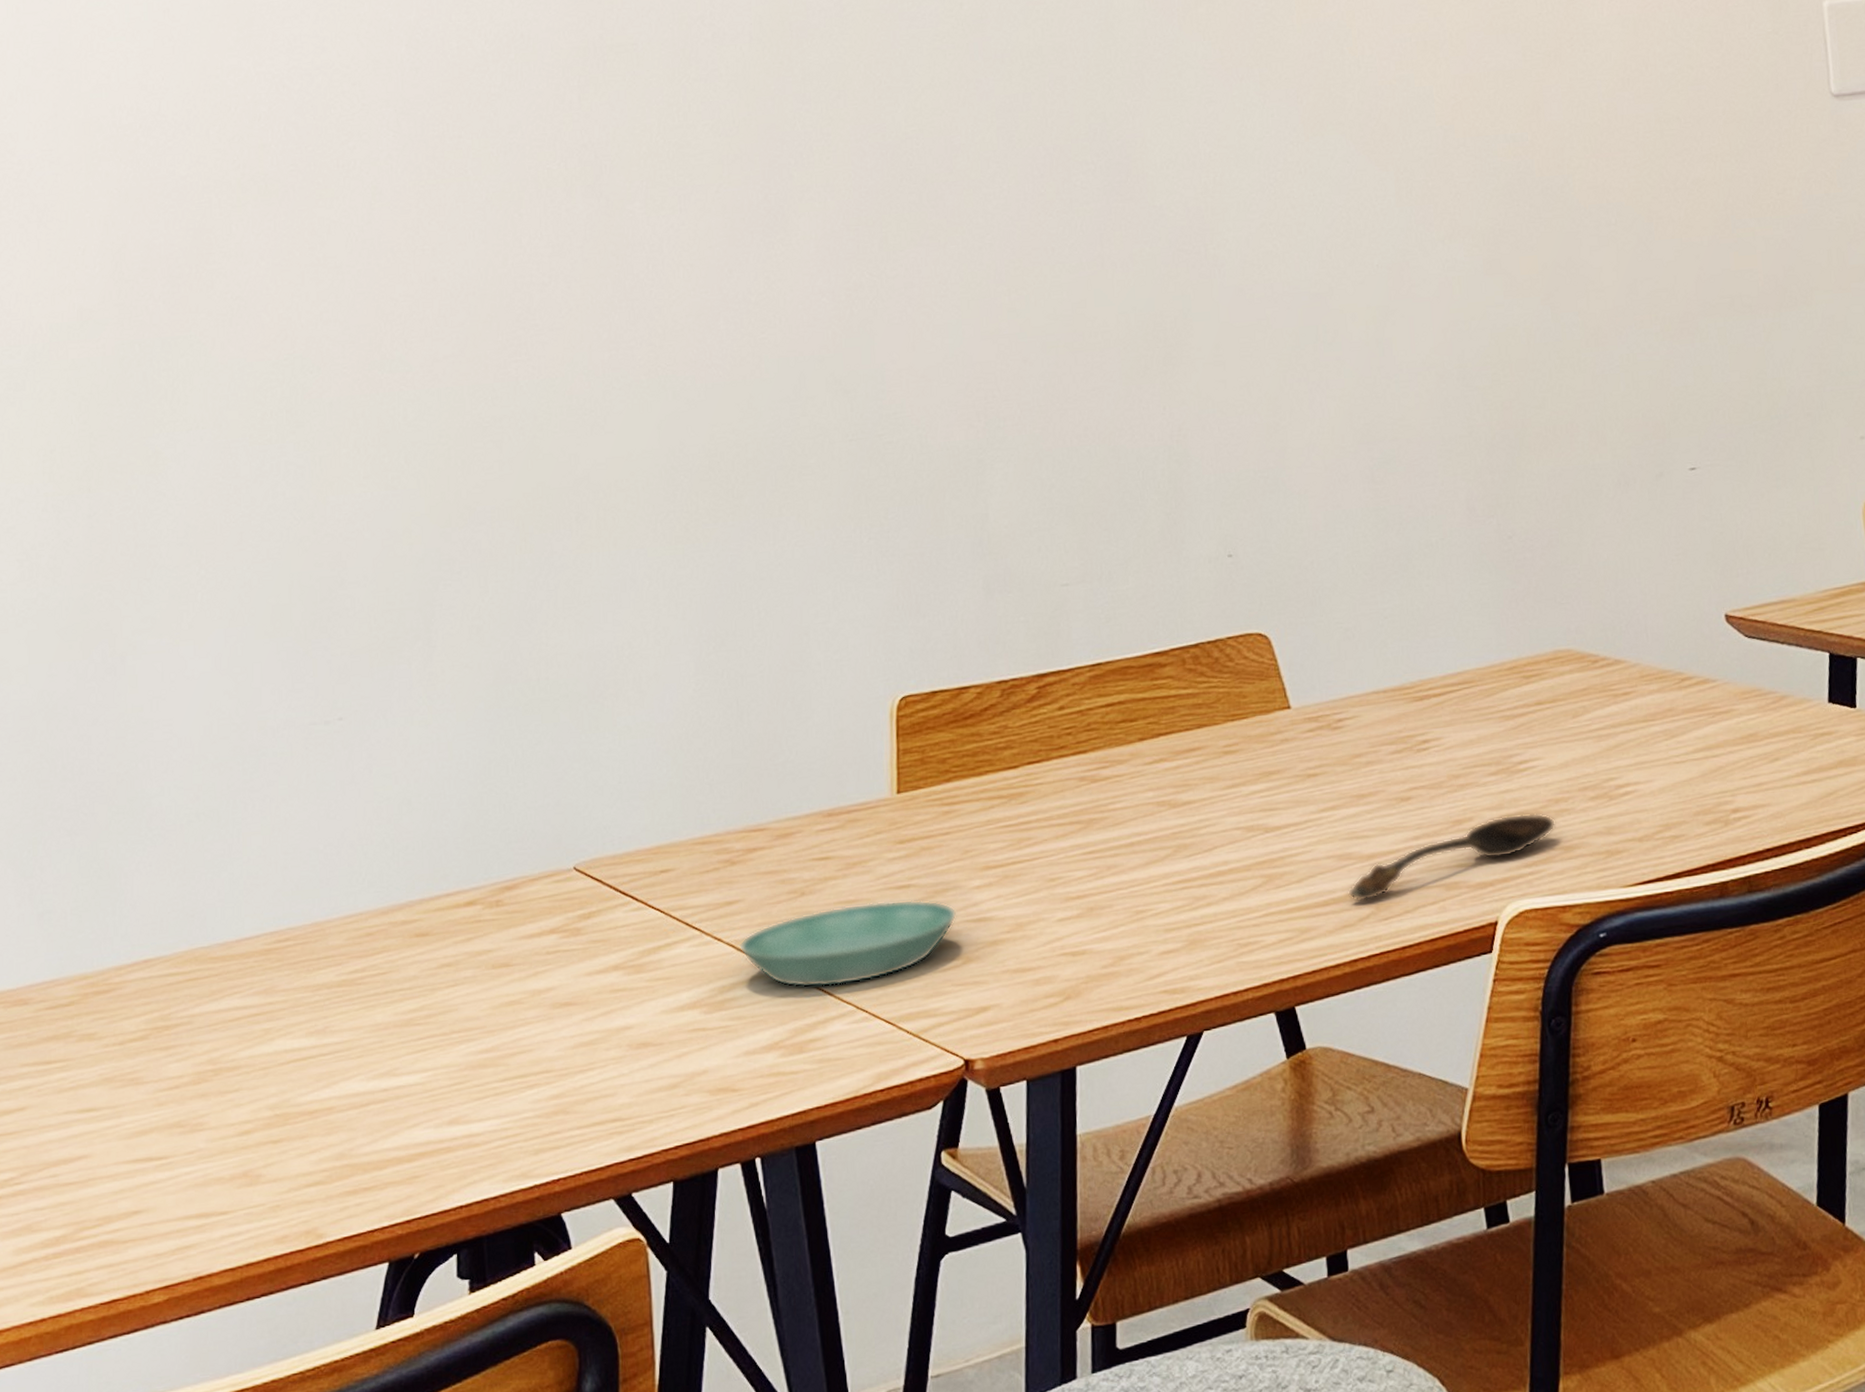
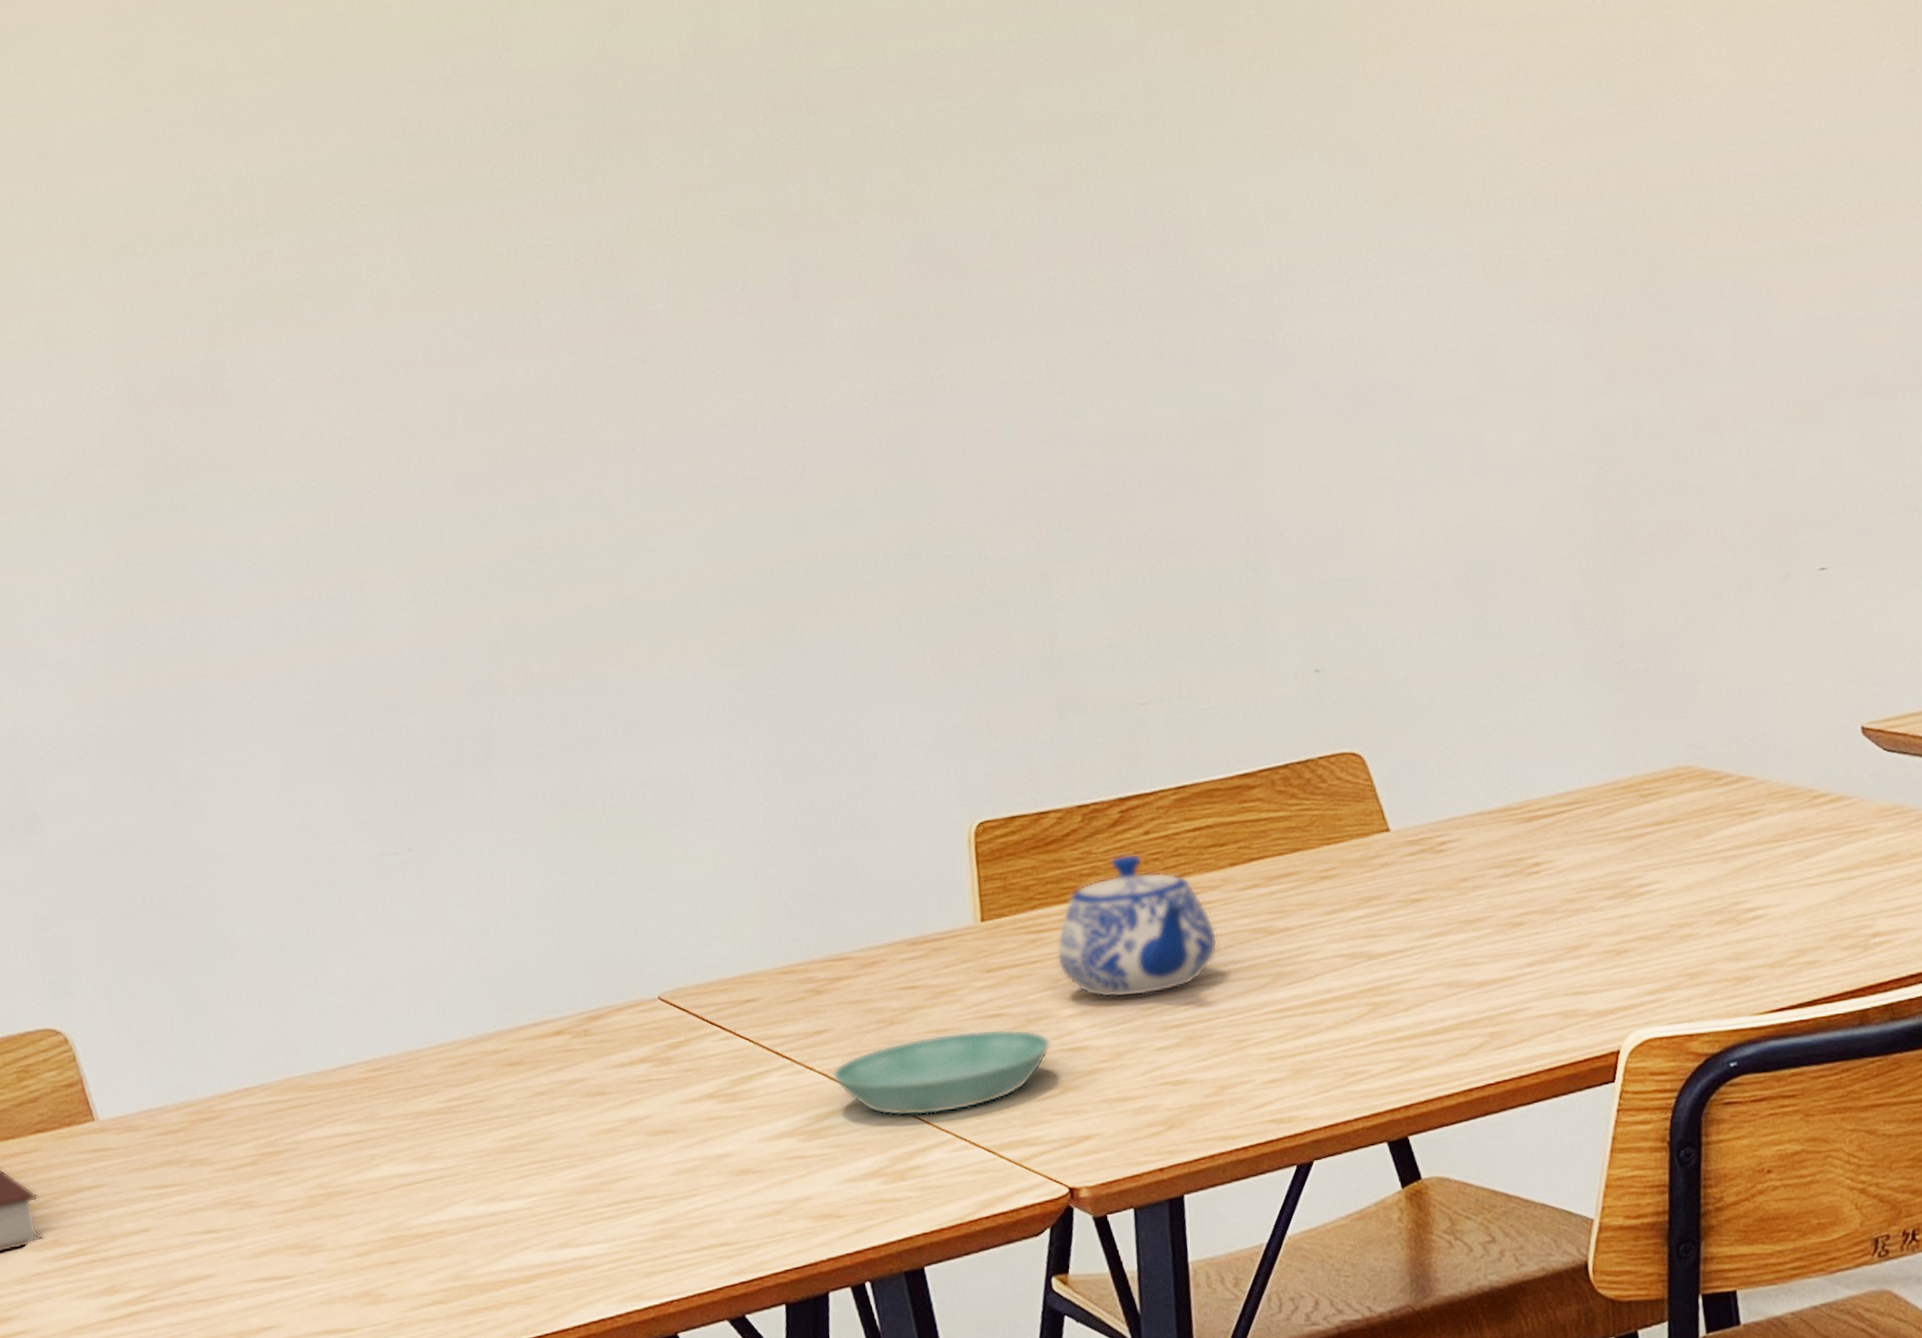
teapot: none [967,728,1123,869] -> present [1056,853,1218,998]
spoon: present [1348,813,1555,902] -> none [1459,938,1679,1031]

